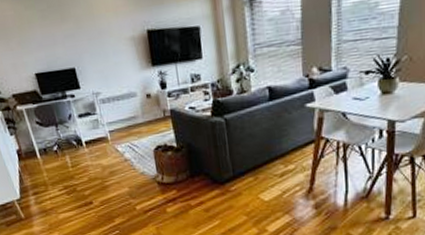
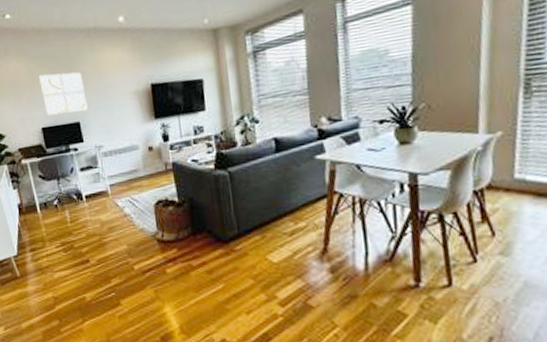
wall art: none [28,15,83,61] -> present [39,71,88,116]

